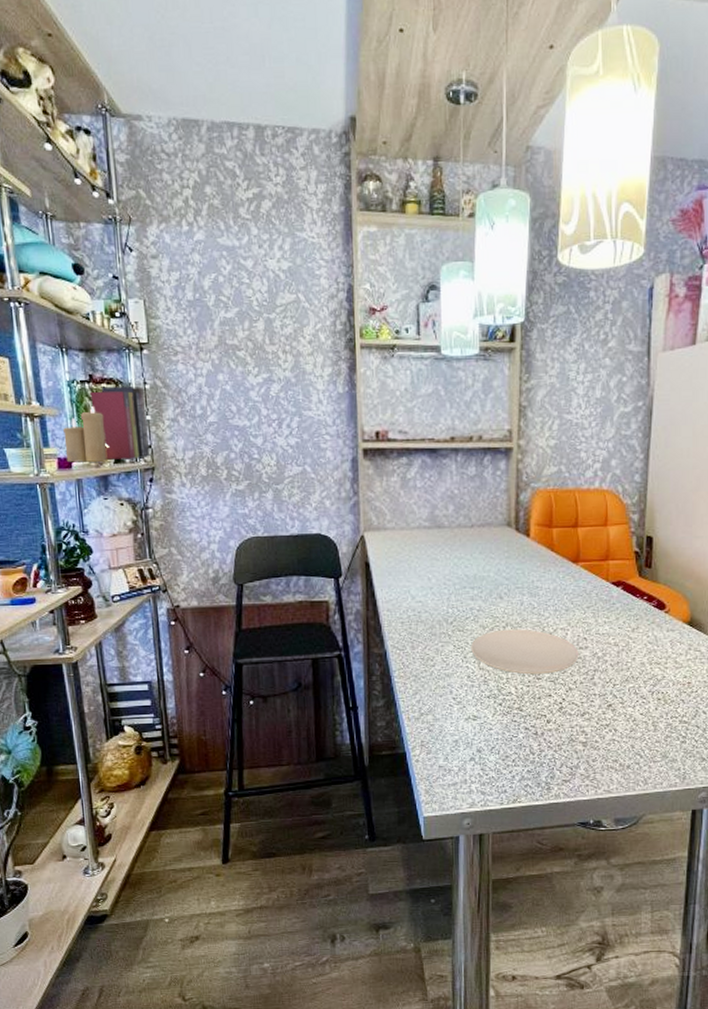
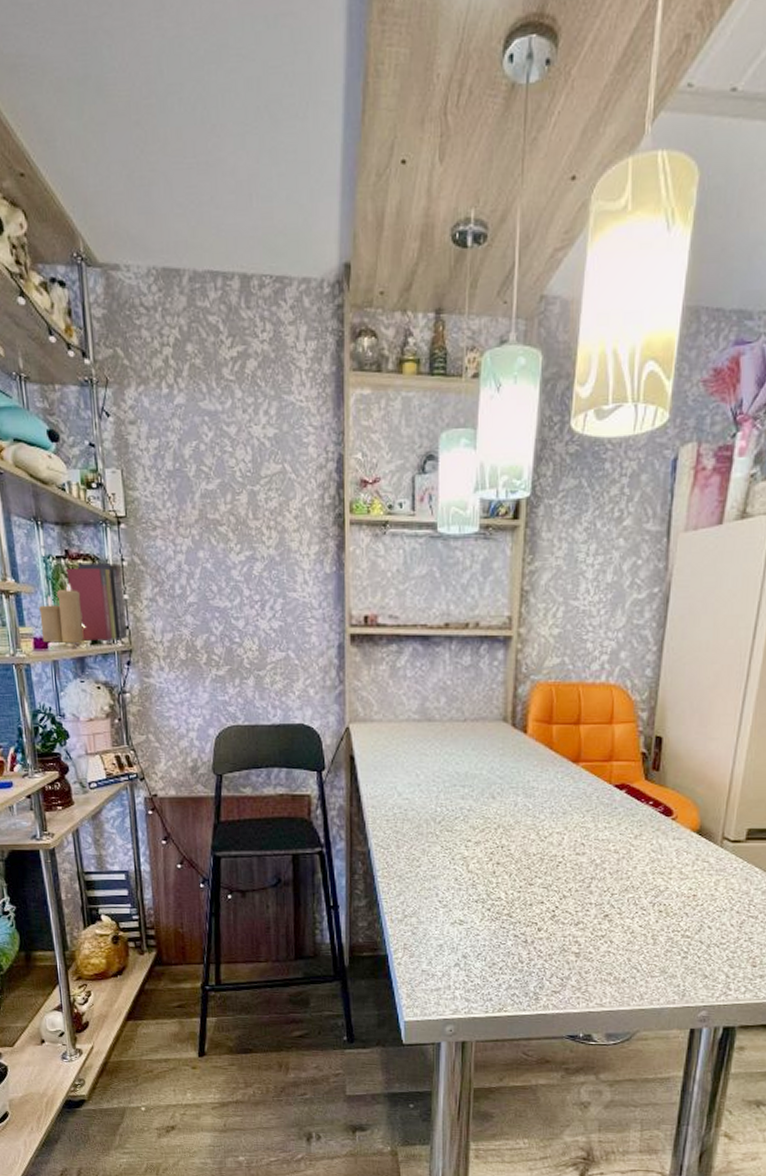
plate: present [471,629,579,675] -> none [459,831,576,880]

